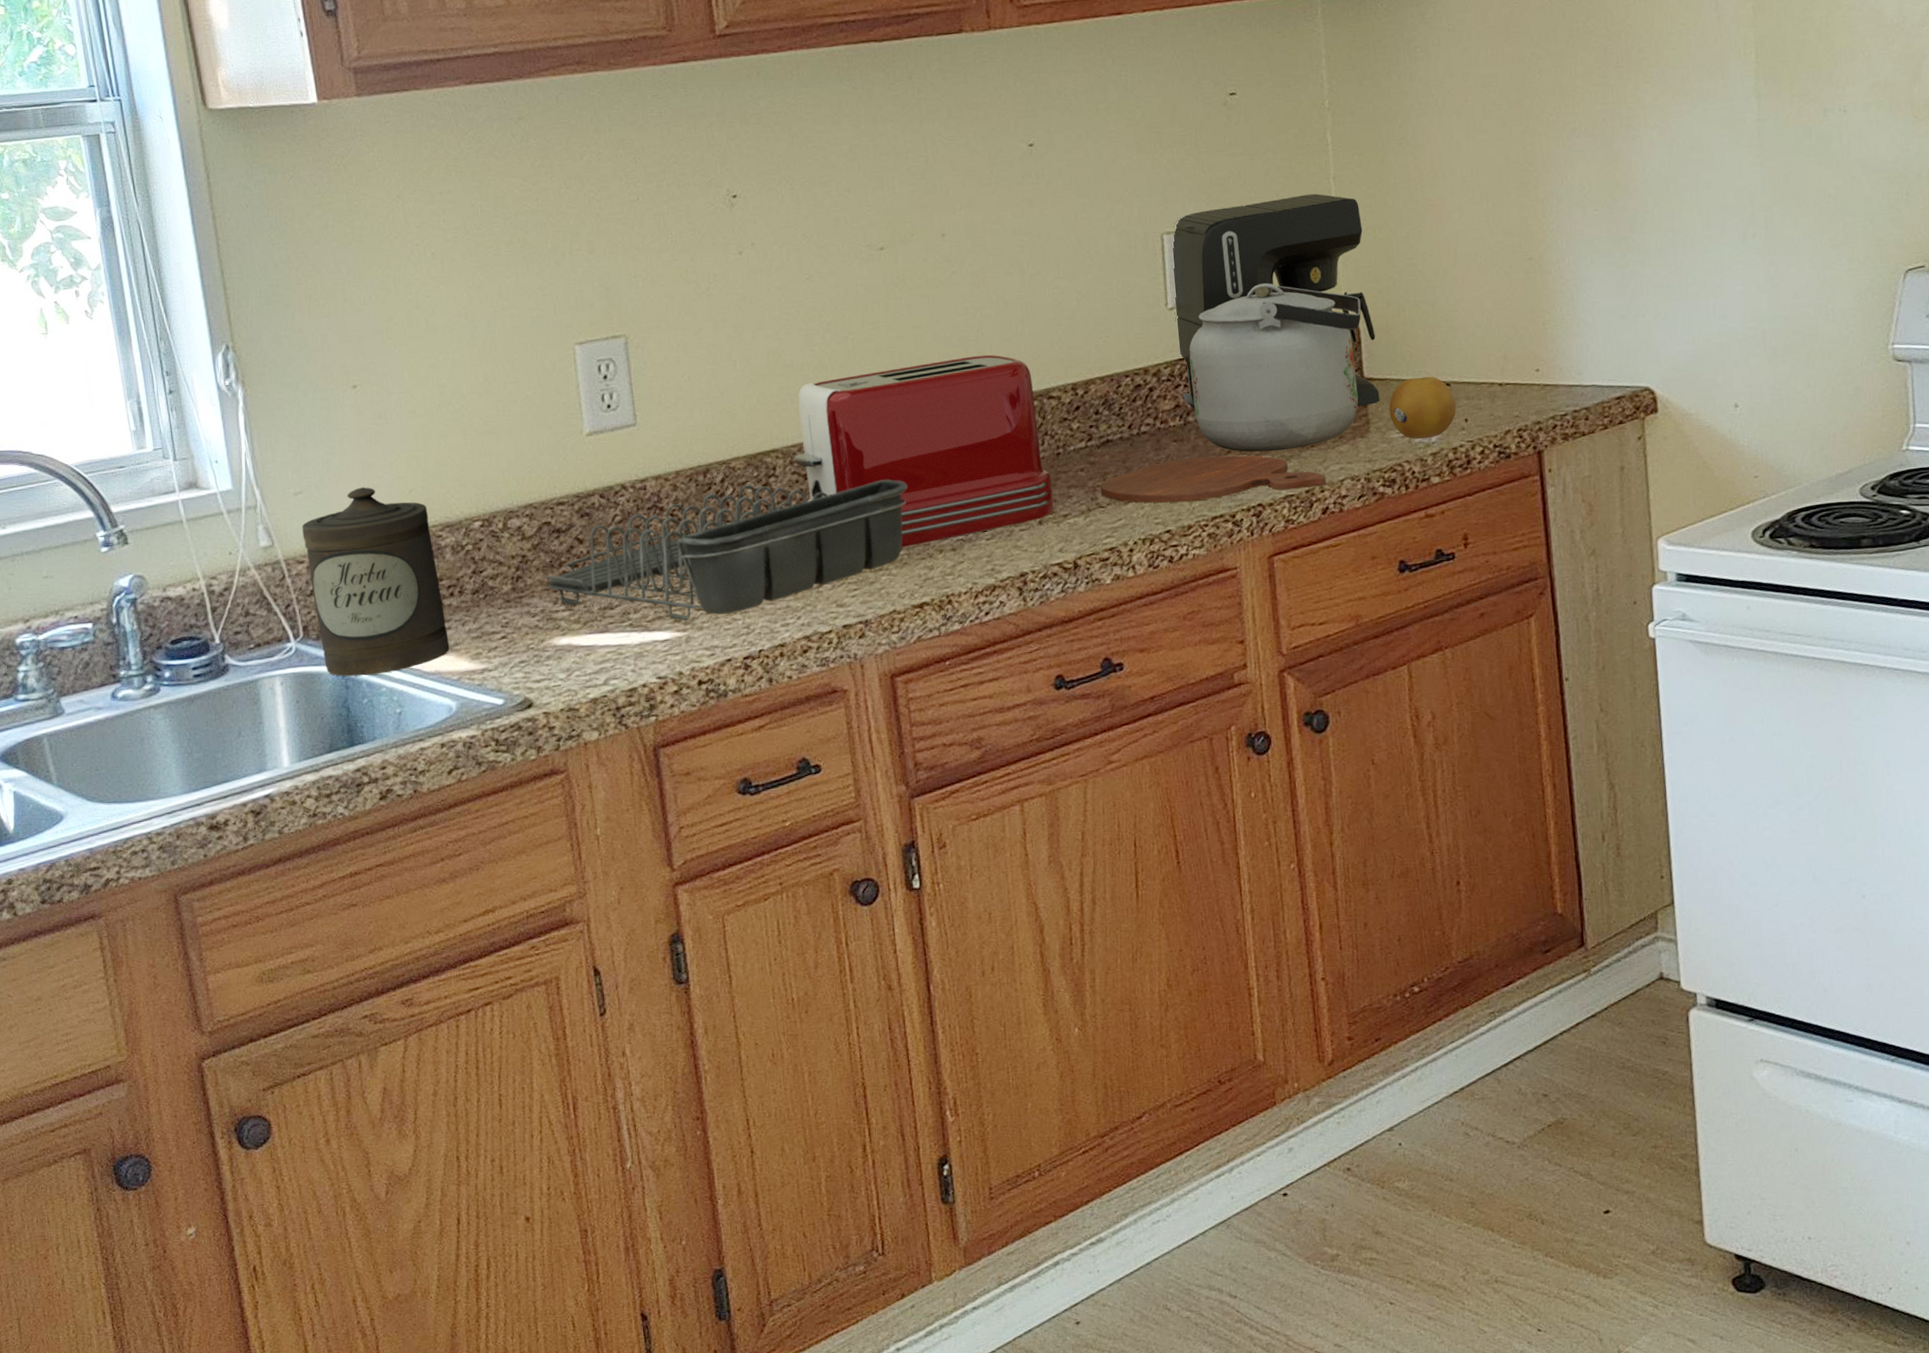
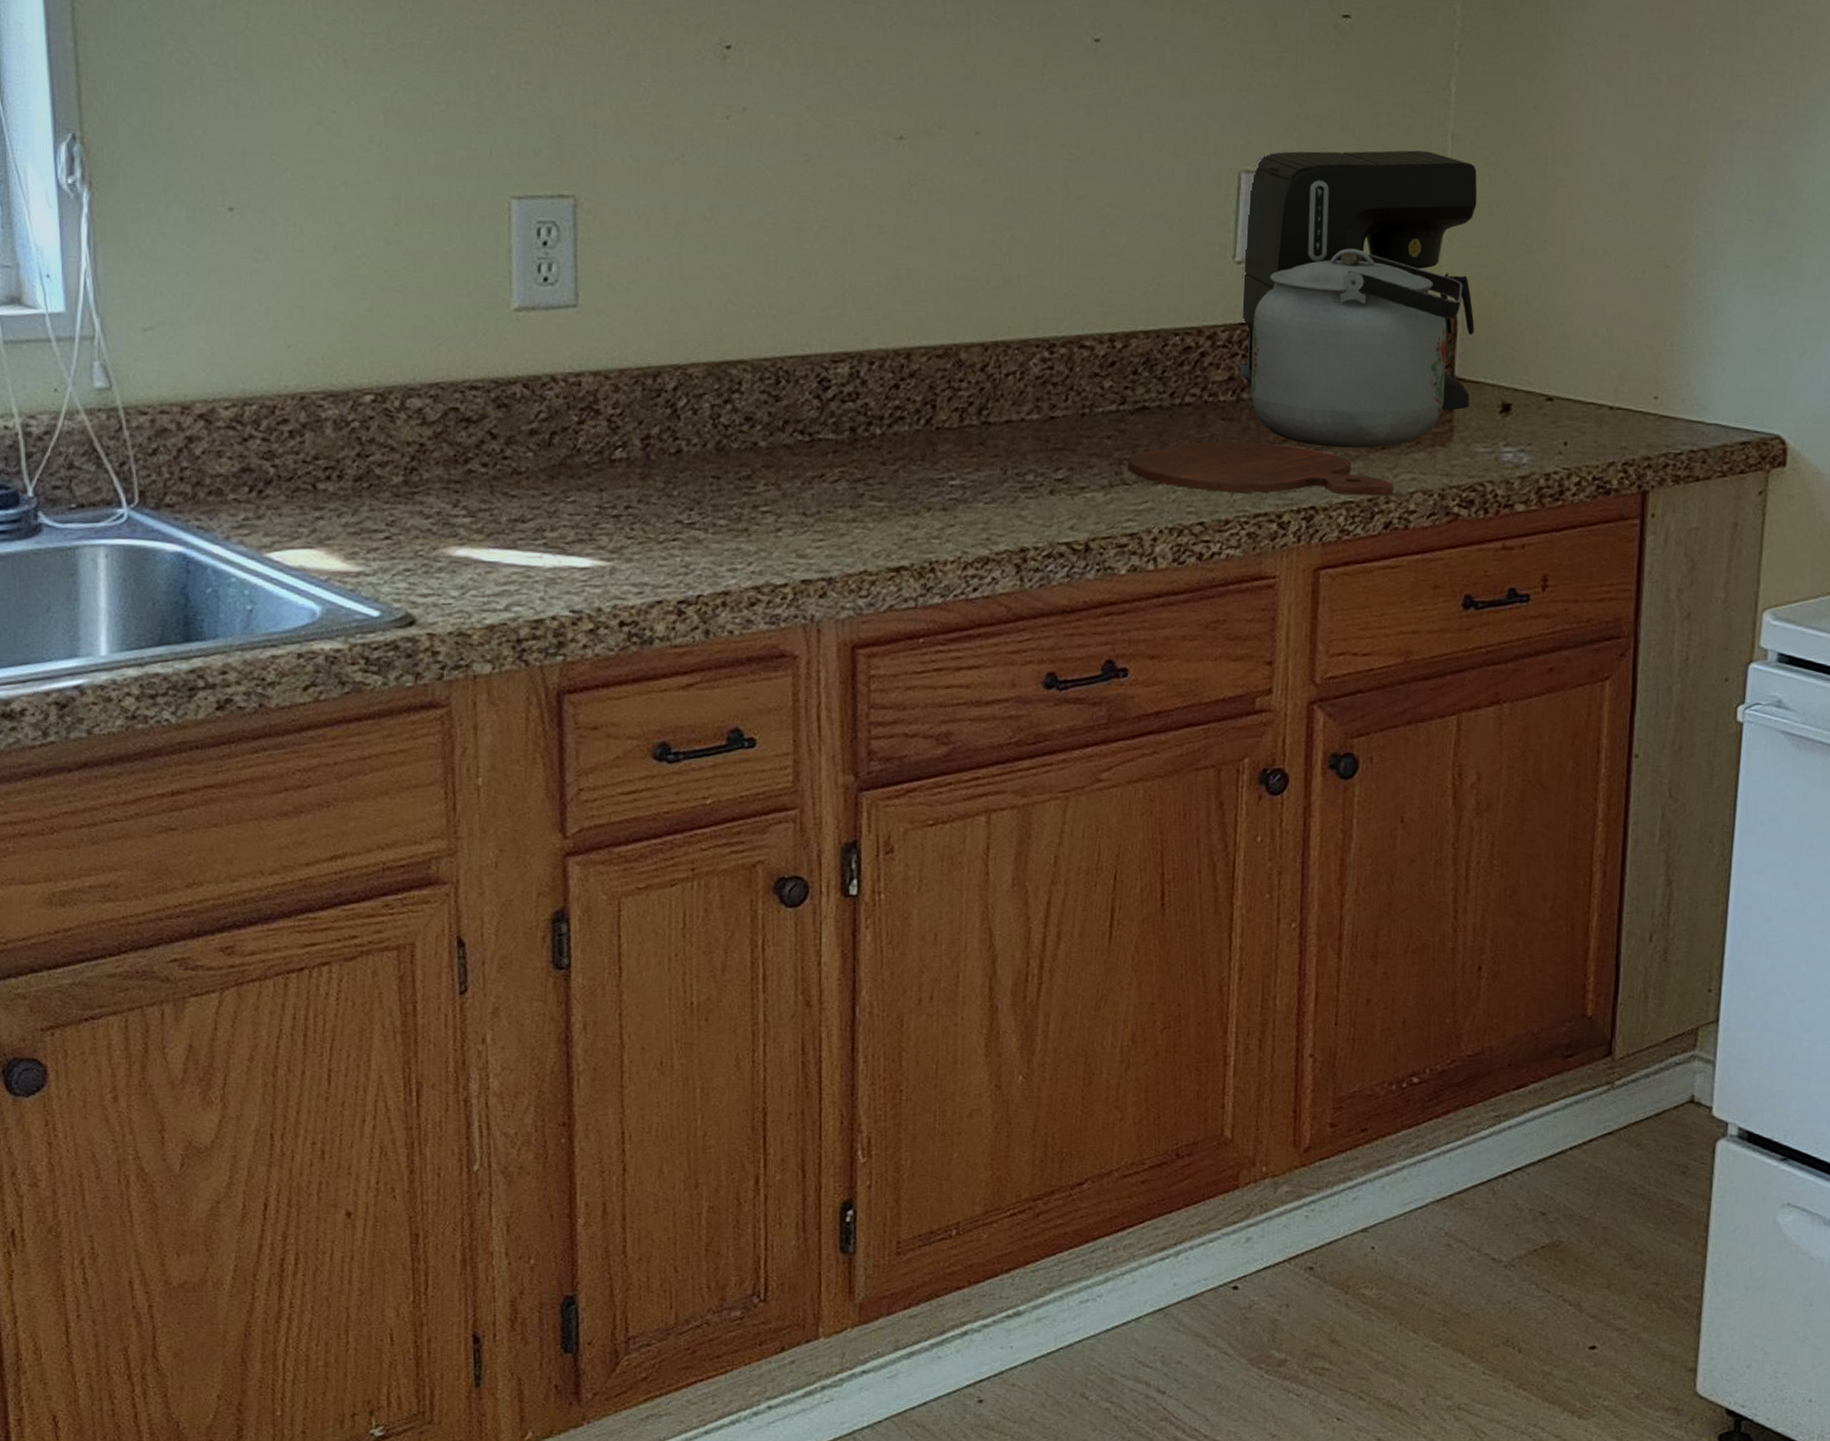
canister: present [302,487,450,677] -> none [149,333,319,561]
dish rack: present [546,479,908,622] -> none [447,397,898,550]
toaster: present [794,354,1055,548] -> none [765,283,1071,499]
fruit: present [1389,376,1456,440] -> none [1478,385,1556,459]

